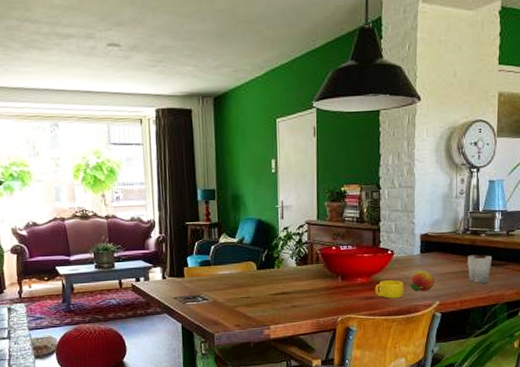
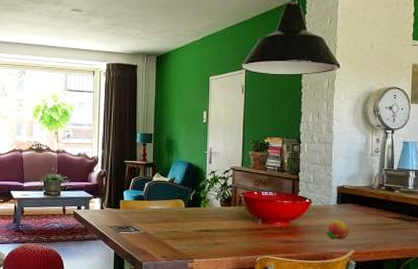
cup: present [375,280,404,299] -> none [292,226,321,244]
cup: present [467,254,493,284] -> none [381,209,406,237]

